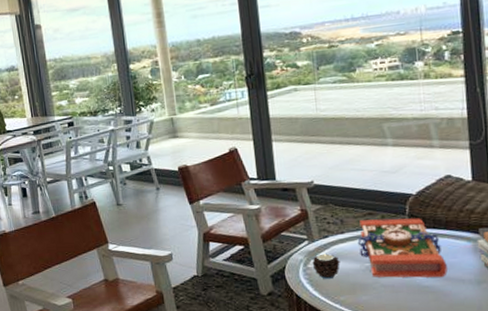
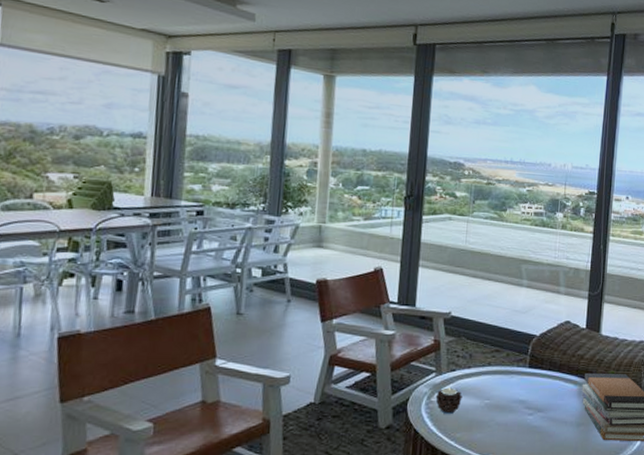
book: present [357,218,447,278] -> none [481,355,555,419]

